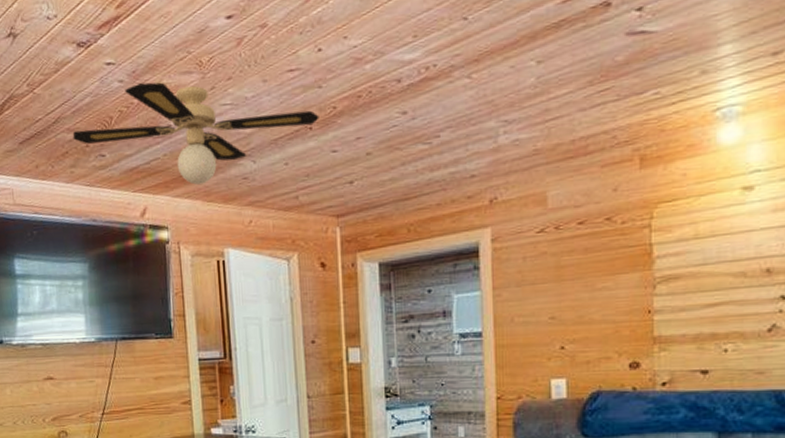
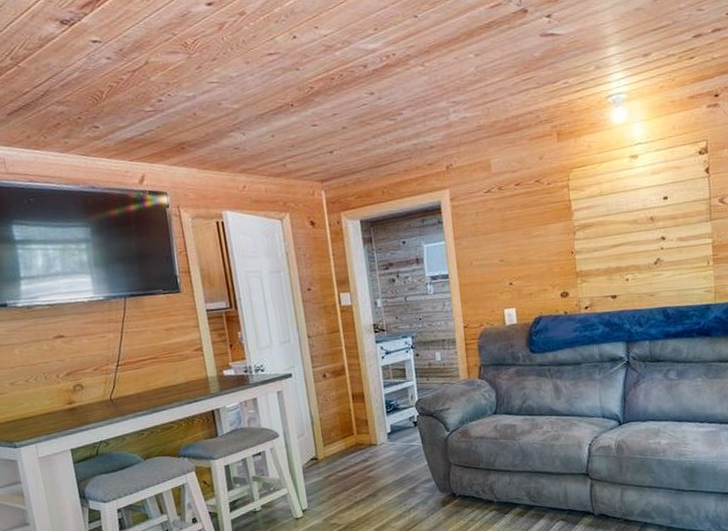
ceiling fan: present [72,82,319,185] -> none [63,60,299,154]

